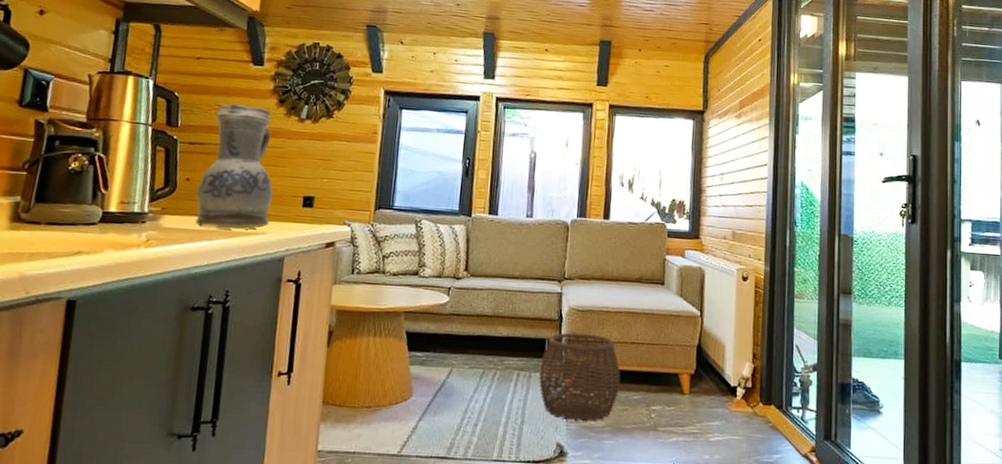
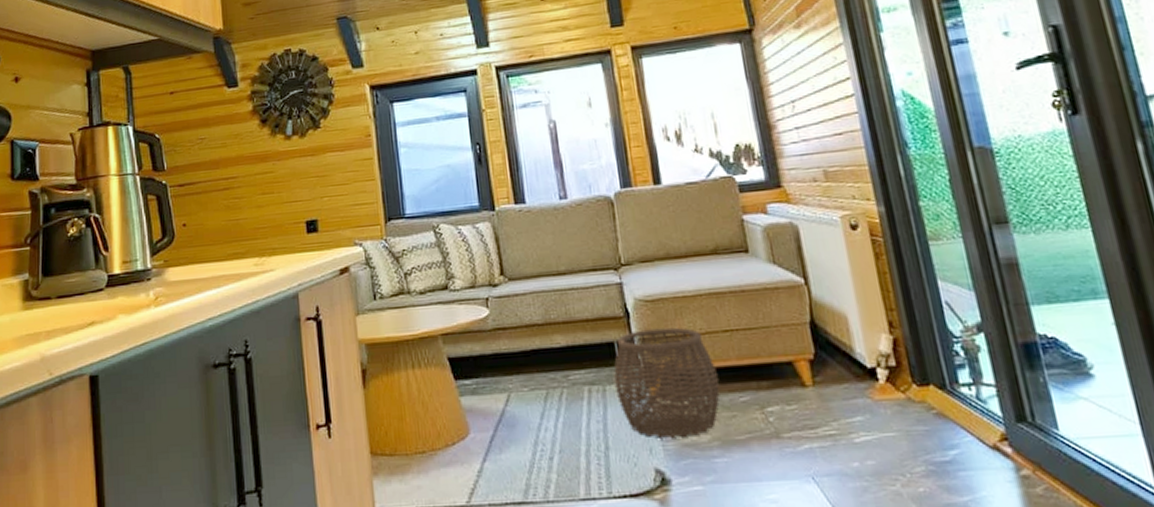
ceramic jug: present [195,103,273,230] -> none [195,132,276,275]

